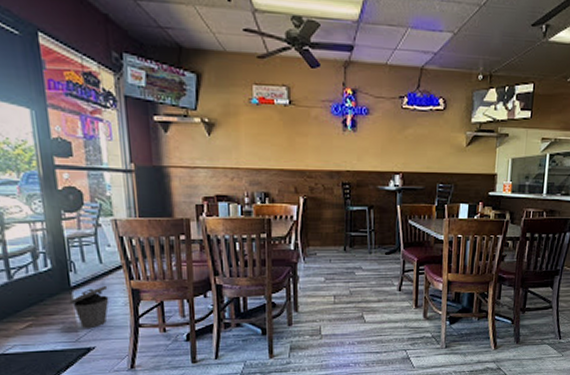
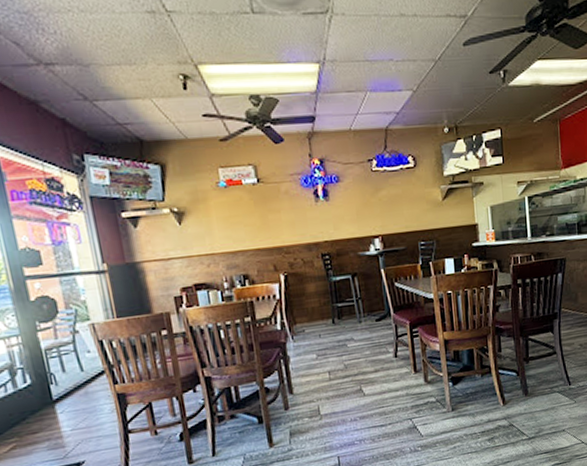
trash can: present [69,285,109,328] -> none [52,393,95,442]

